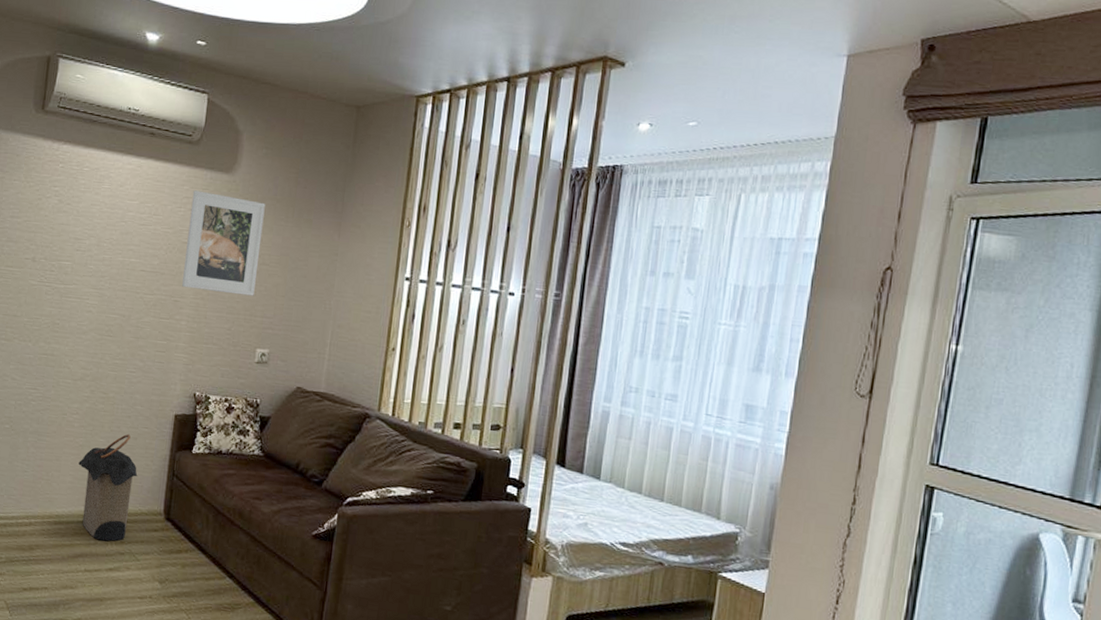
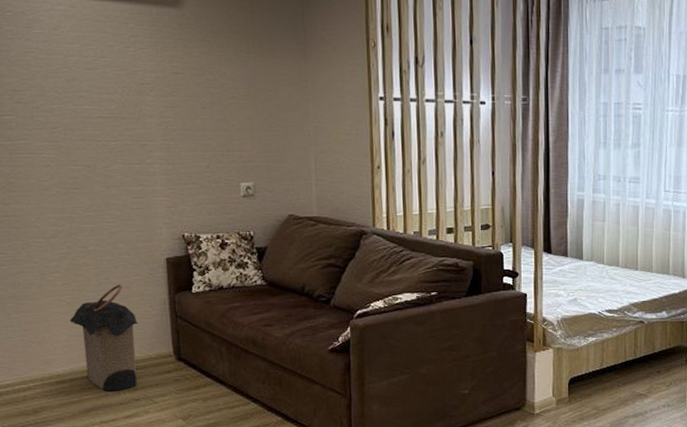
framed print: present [182,190,265,296] -> none [139,28,228,131]

